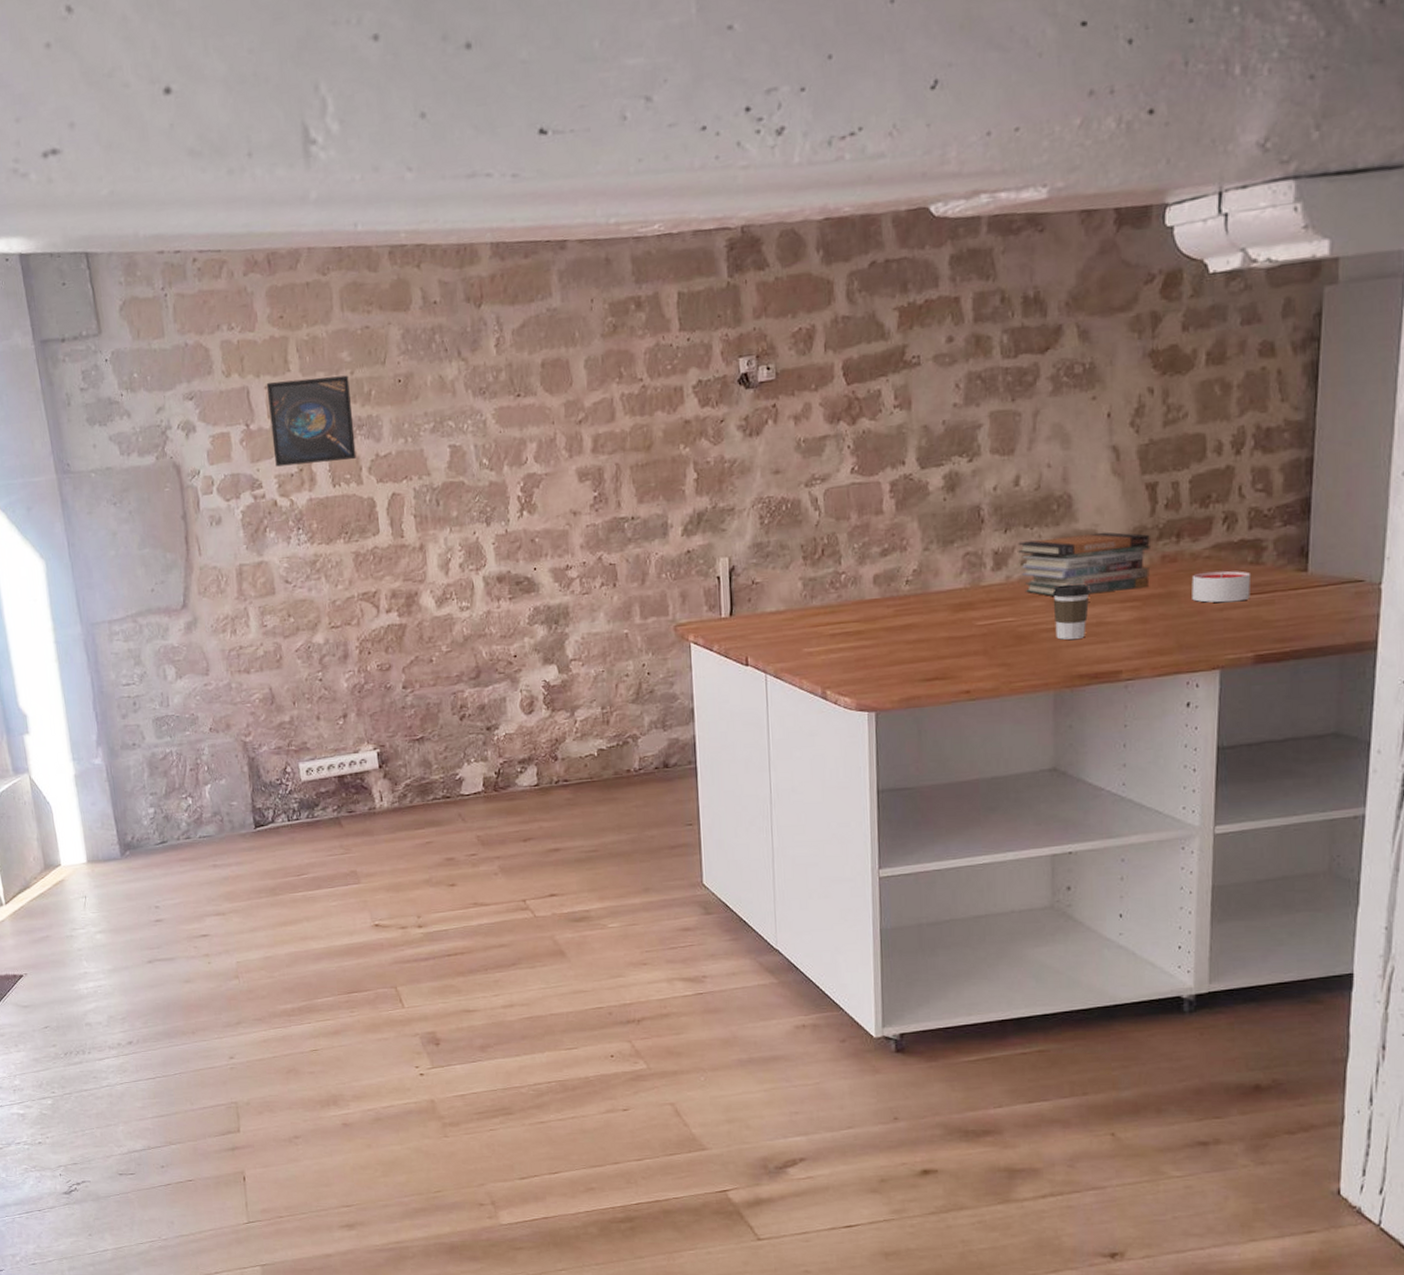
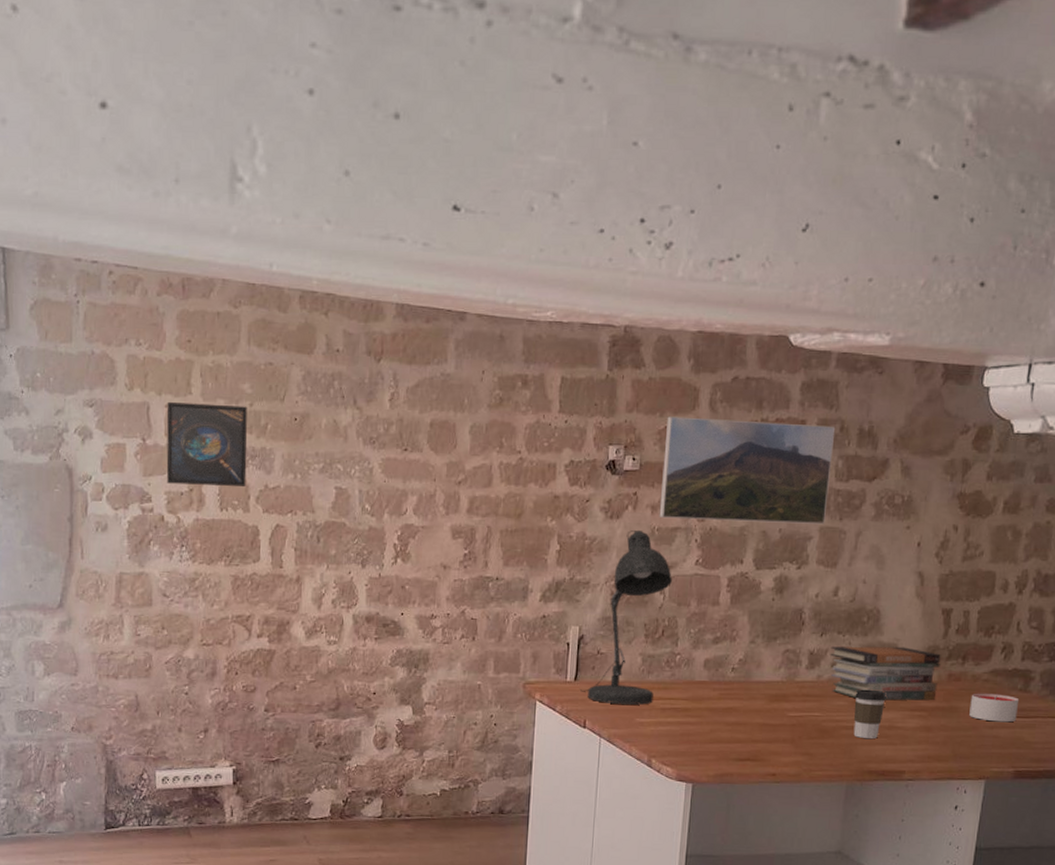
desk lamp: none [738,444,826,636] -> present [580,529,672,705]
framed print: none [800,298,996,429] -> present [659,416,836,525]

